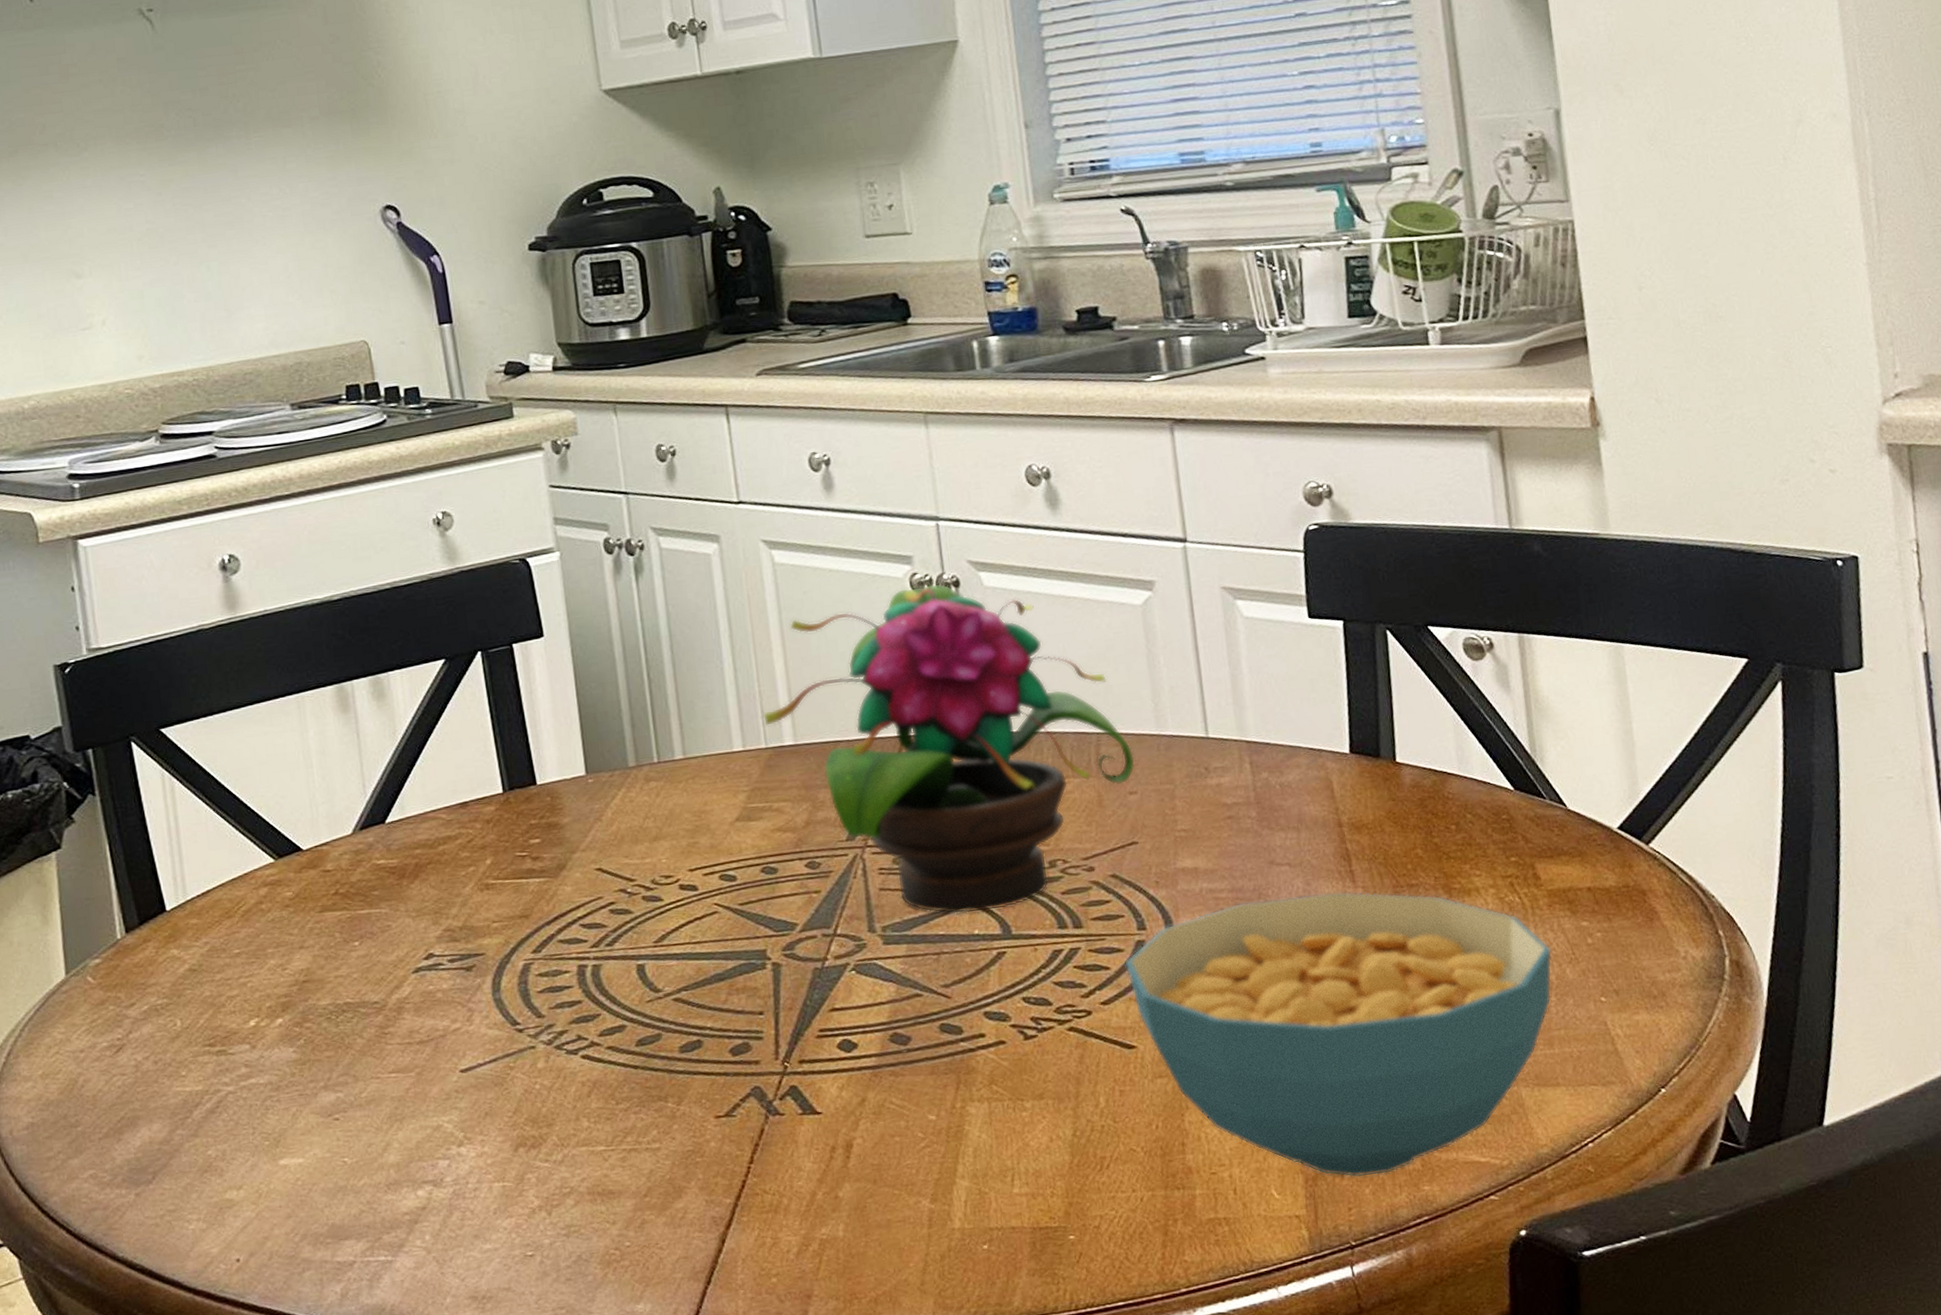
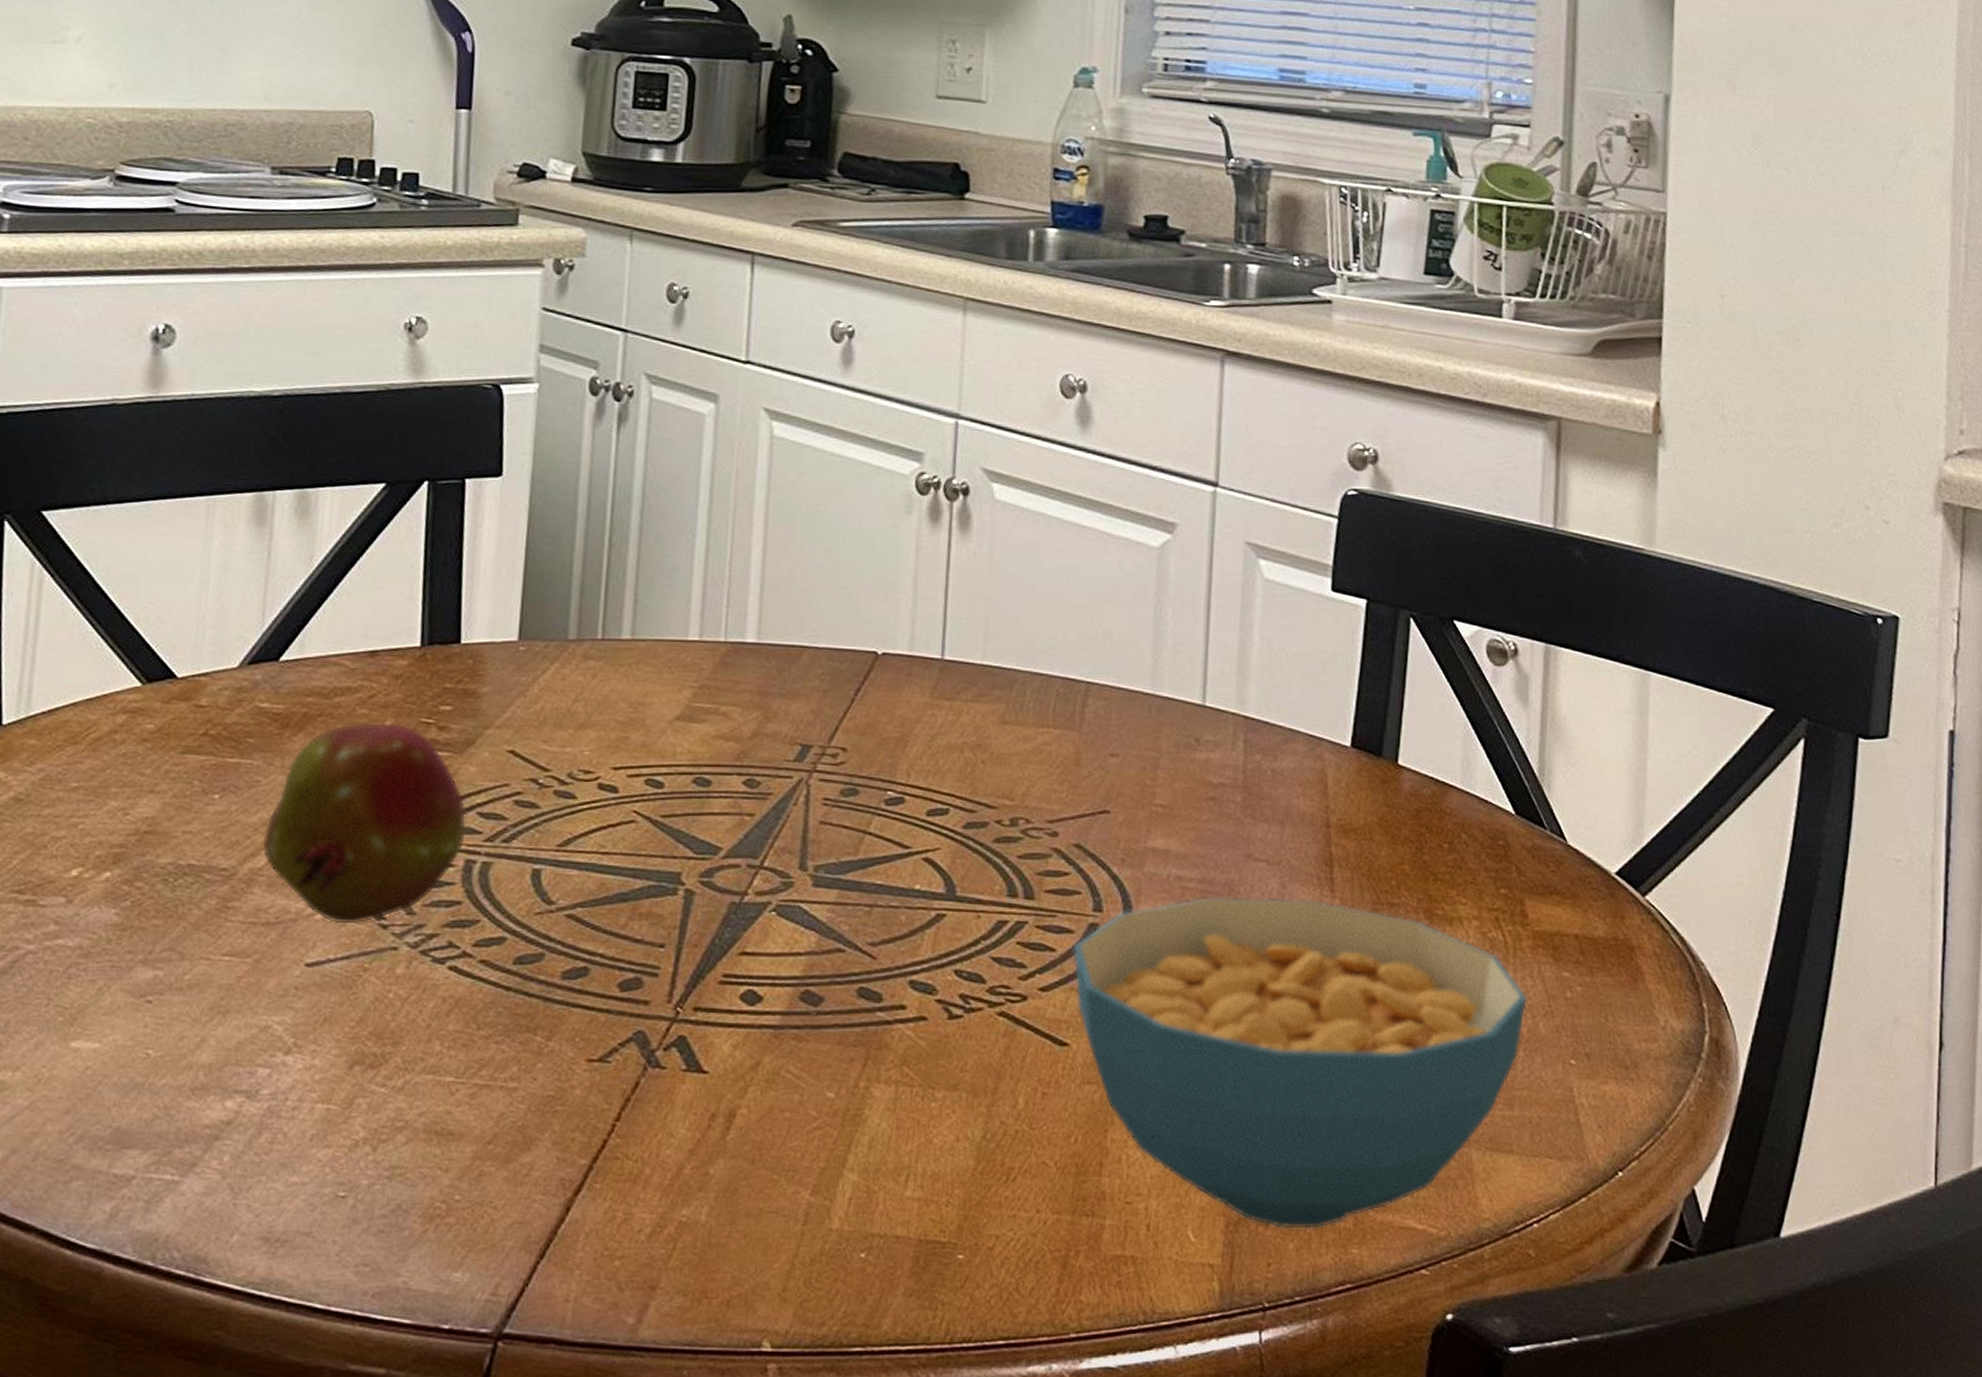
fruit: none [402,859,575,1035] -> present [262,721,467,926]
potted flower: present [762,583,1135,914] -> none [727,487,1122,866]

